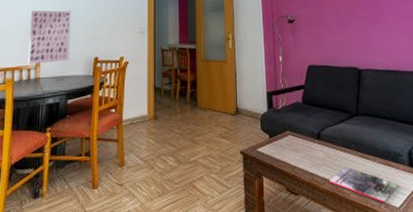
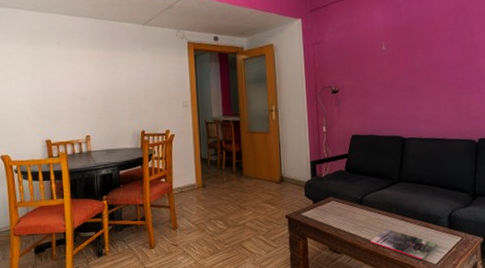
wall art: present [28,10,72,64] -> none [76,86,117,138]

